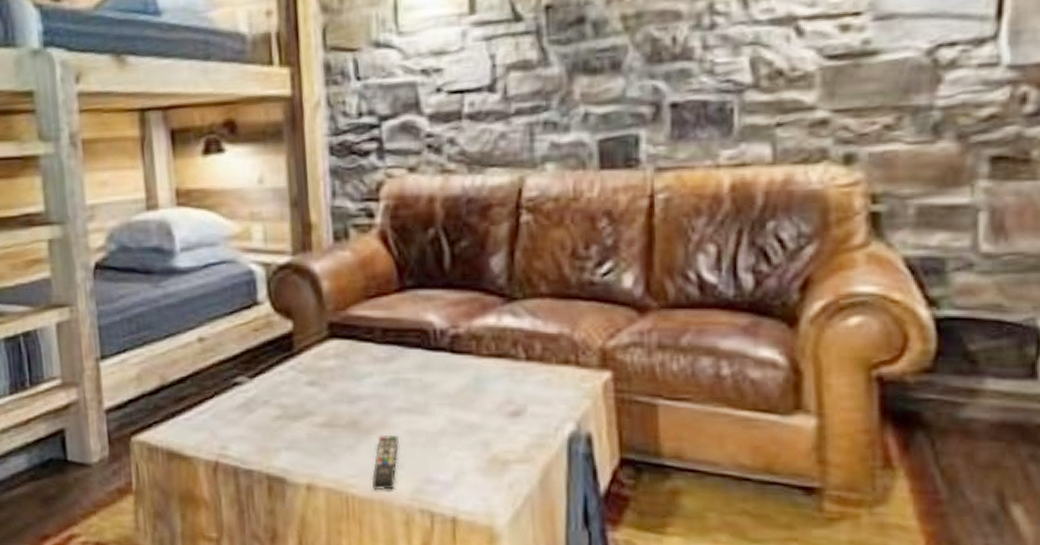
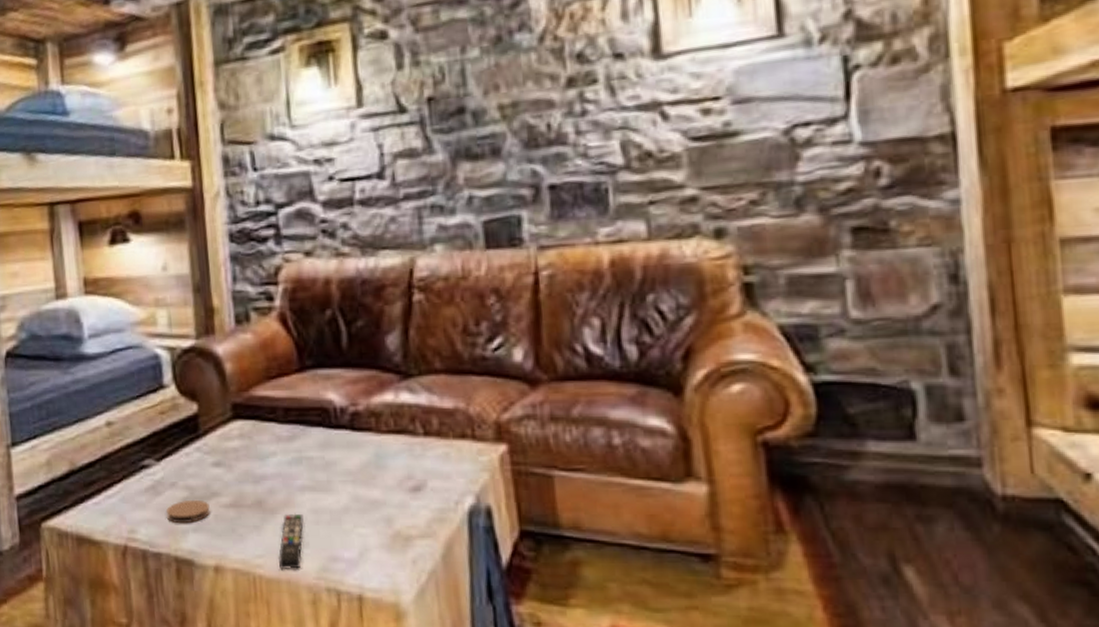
coaster: none [259,417,303,442] -> present [167,499,210,524]

